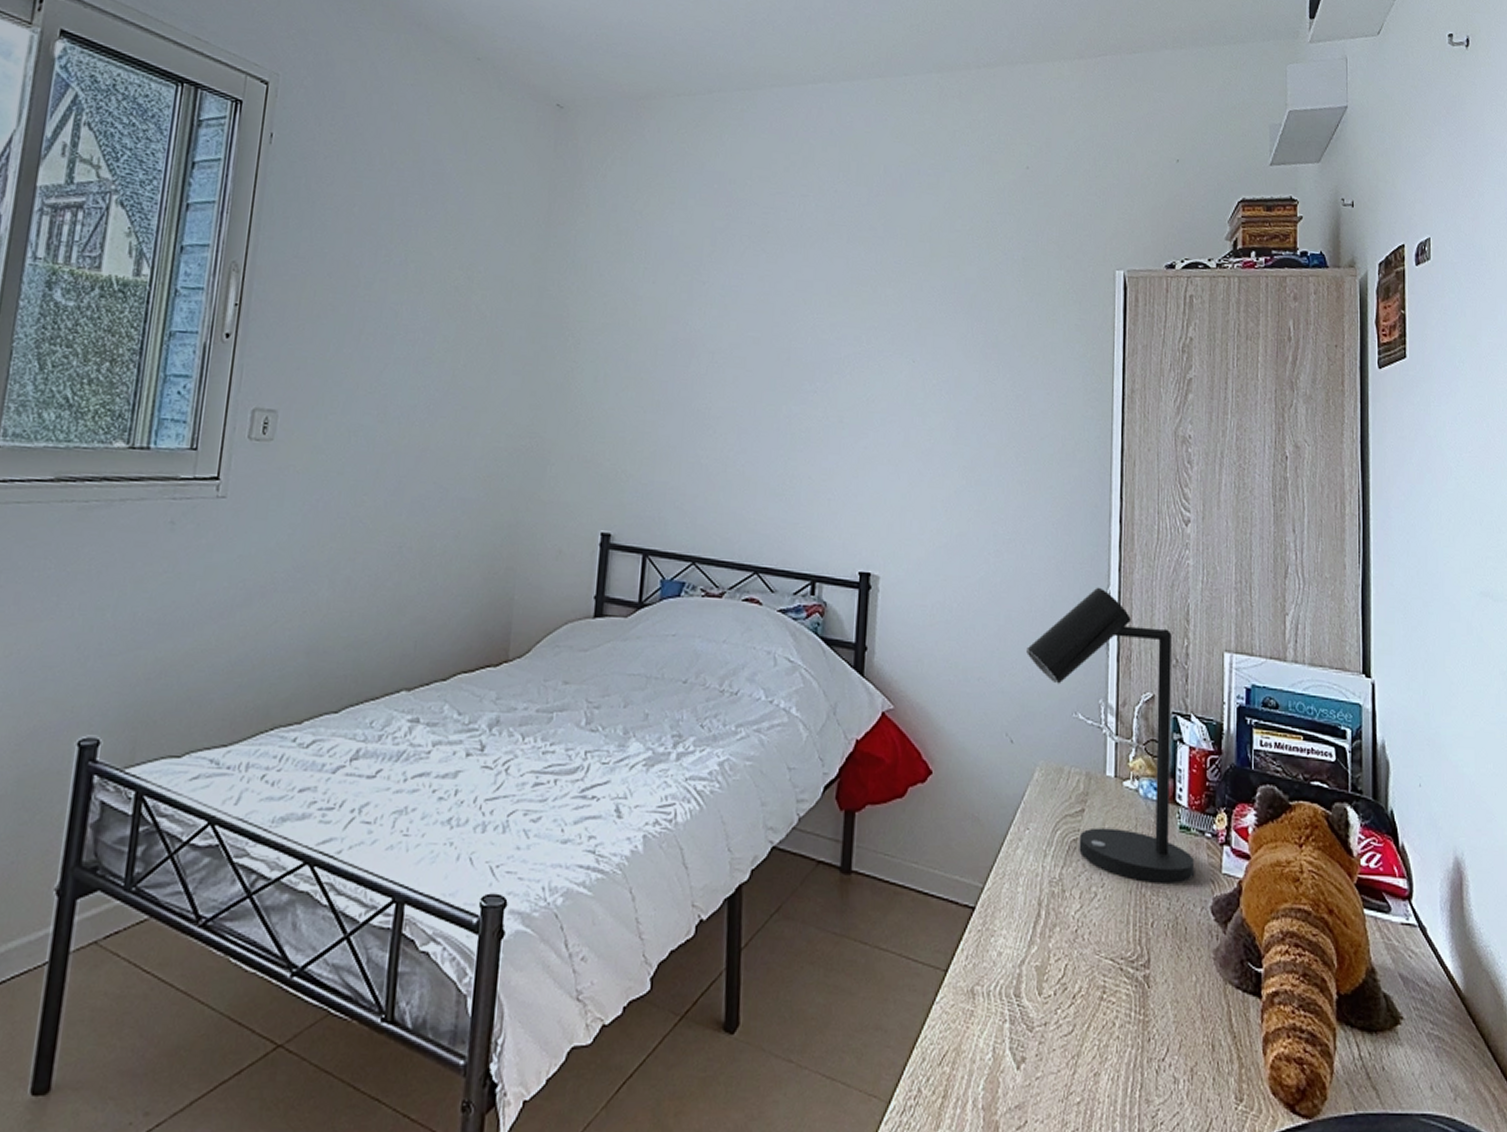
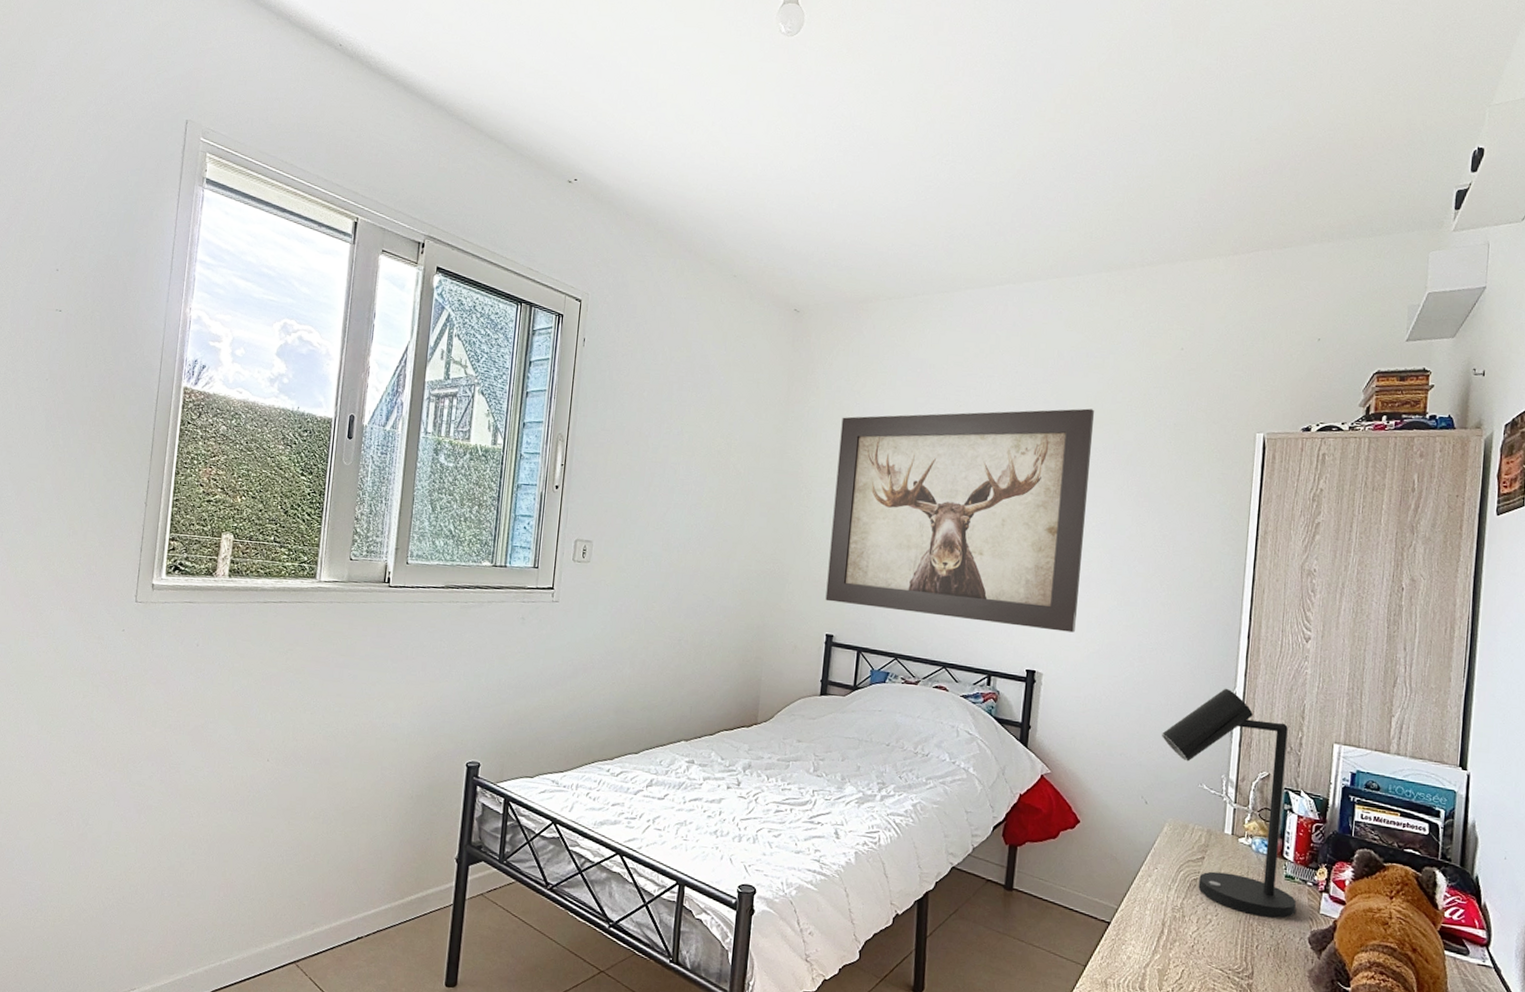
wall art: none [600,237,929,522] -> present [825,408,1094,633]

